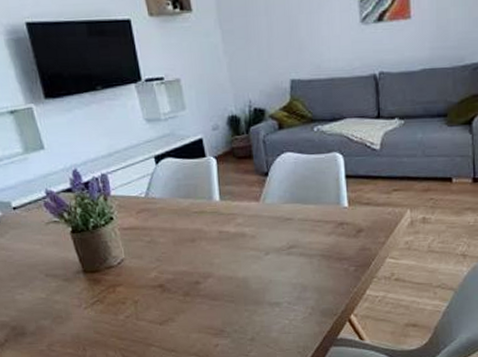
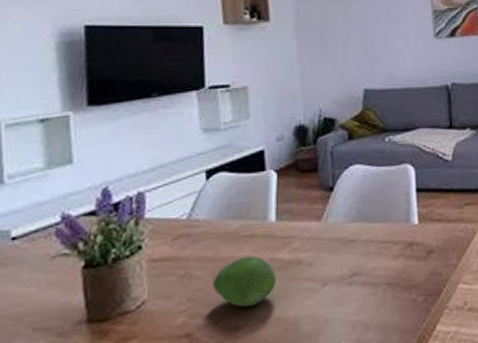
fruit: none [173,228,226,267] -> present [212,255,277,307]

